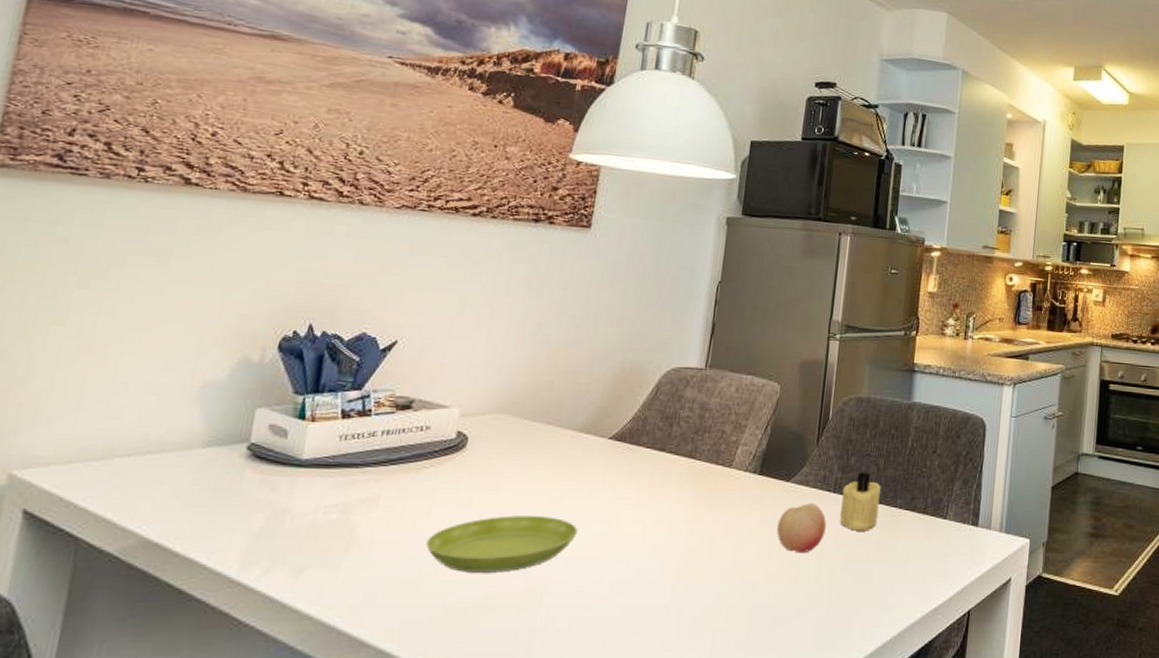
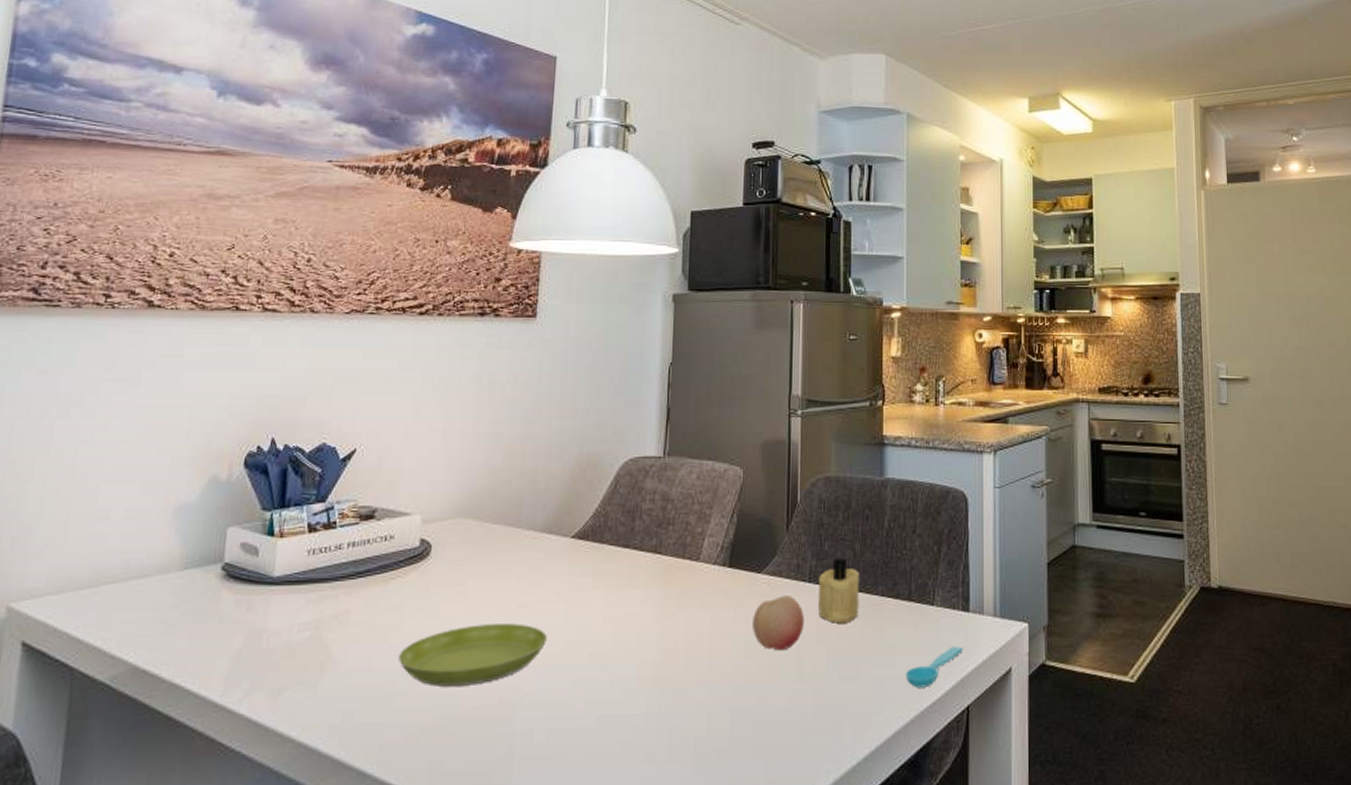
spoon: none [915,556,970,592] -> present [905,646,963,688]

